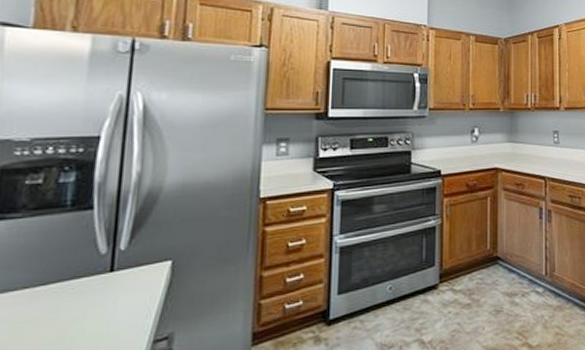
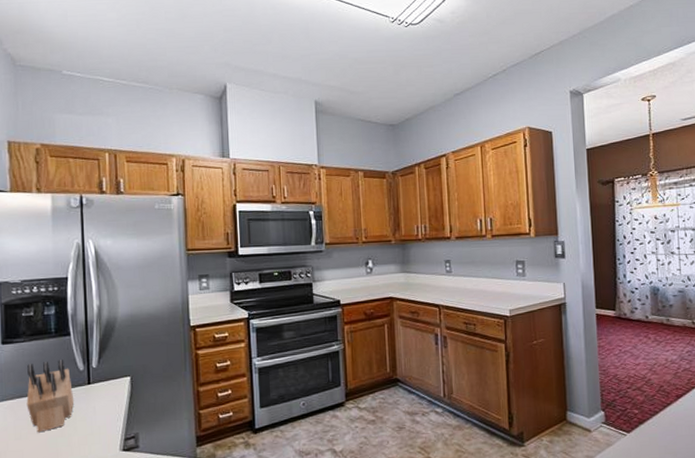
knife block: none [12,240,87,339] -> present [26,360,75,433]

